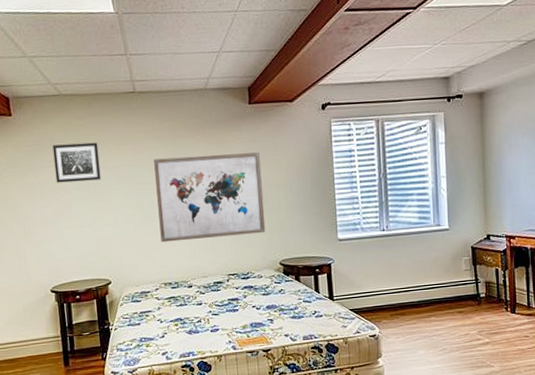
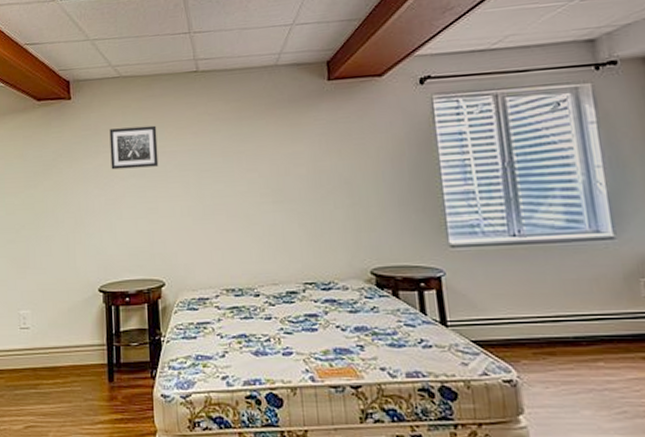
wall art: present [154,152,266,243] -> none [217,135,352,240]

